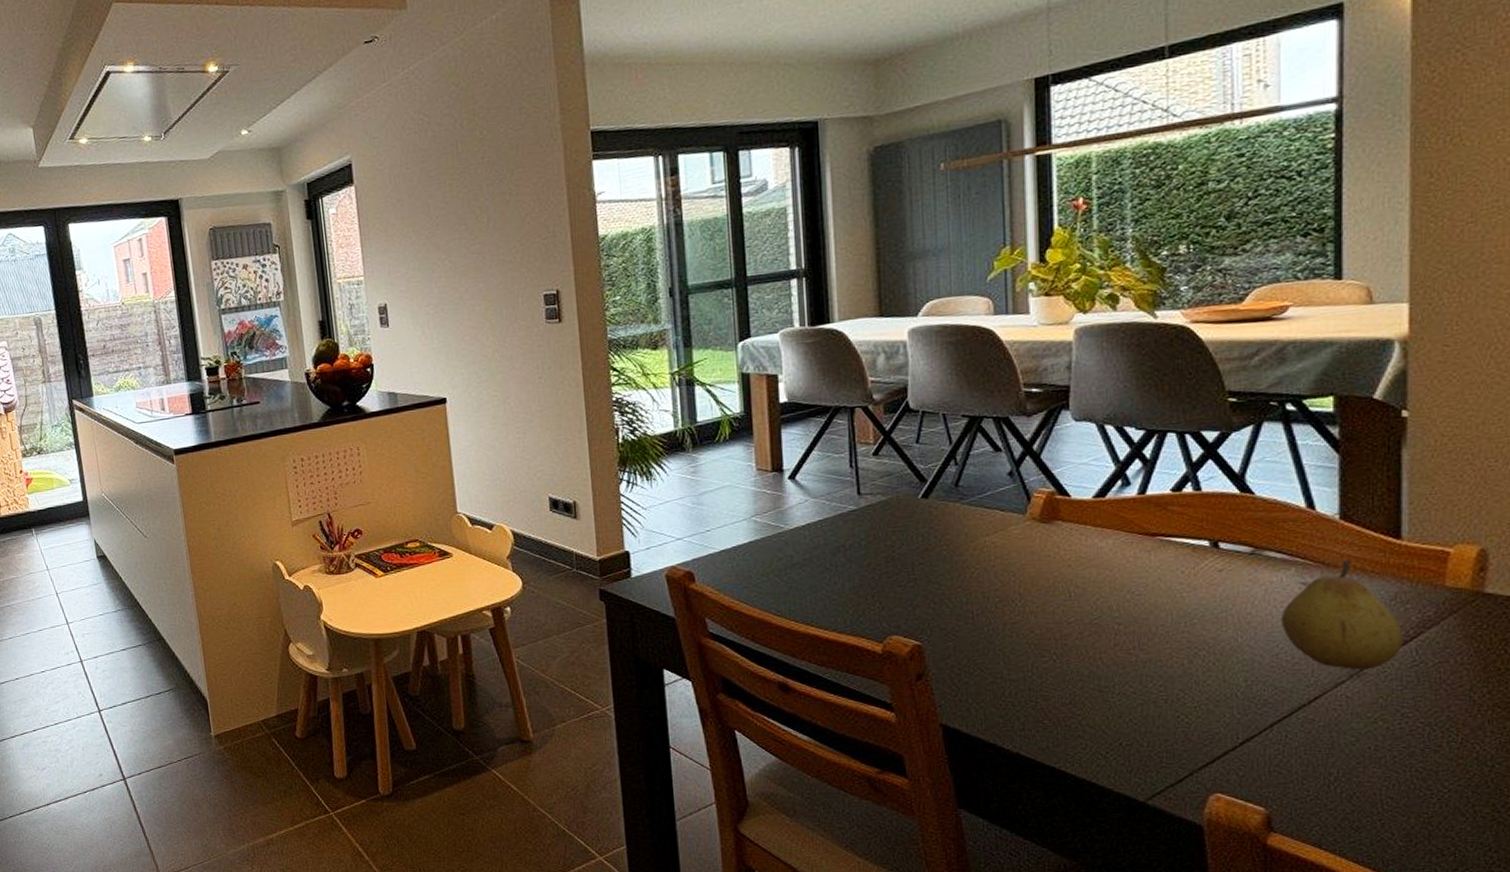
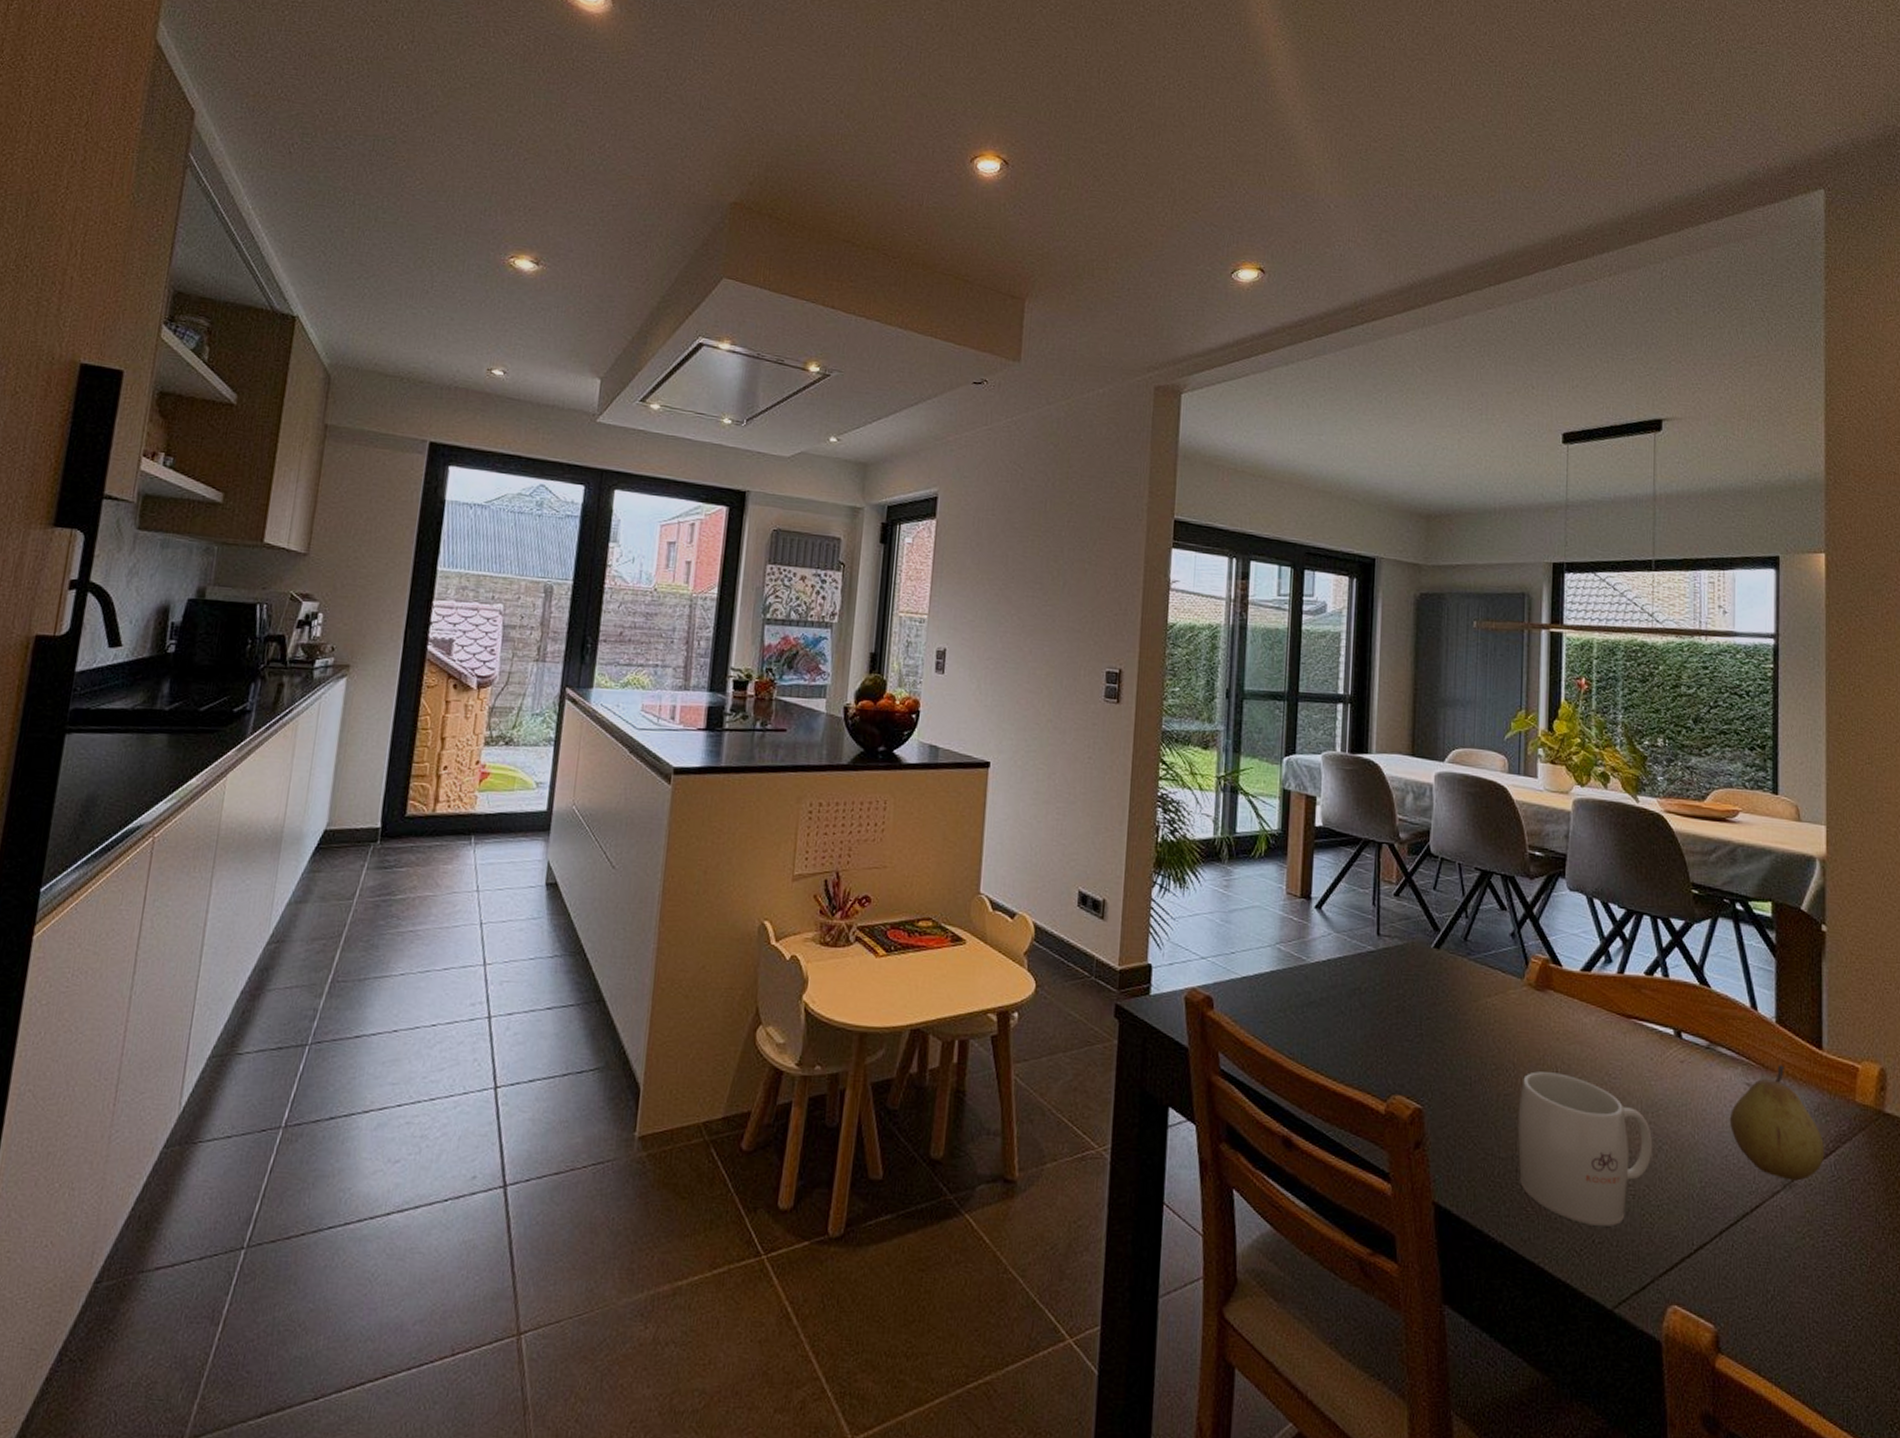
mug: none [1027,597,1187,730] -> present [1517,1071,1653,1227]

